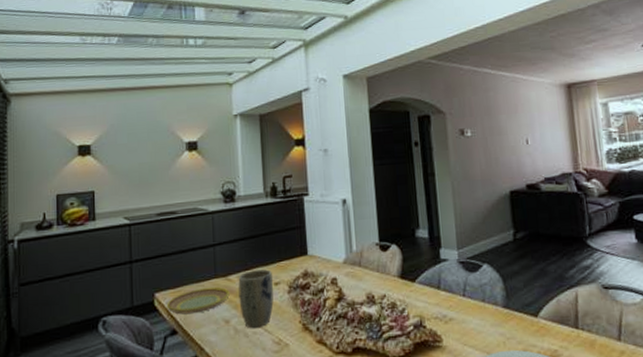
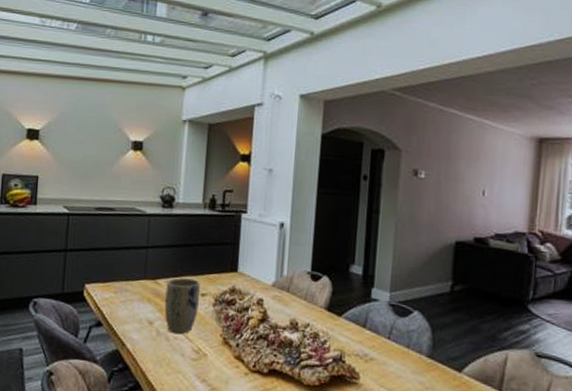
plate: present [166,286,230,315] -> none [94,286,157,310]

